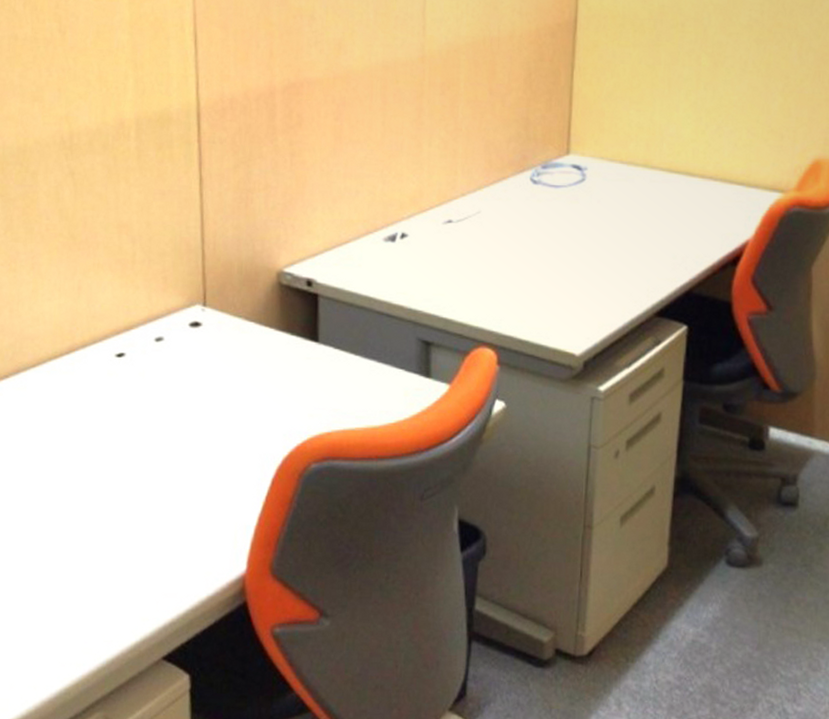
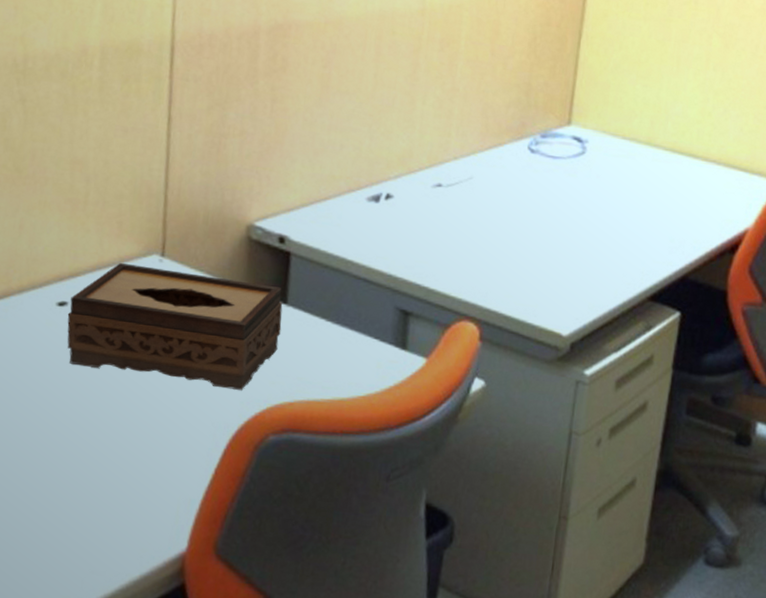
tissue box: none [125,314,315,424] -> present [67,262,283,390]

